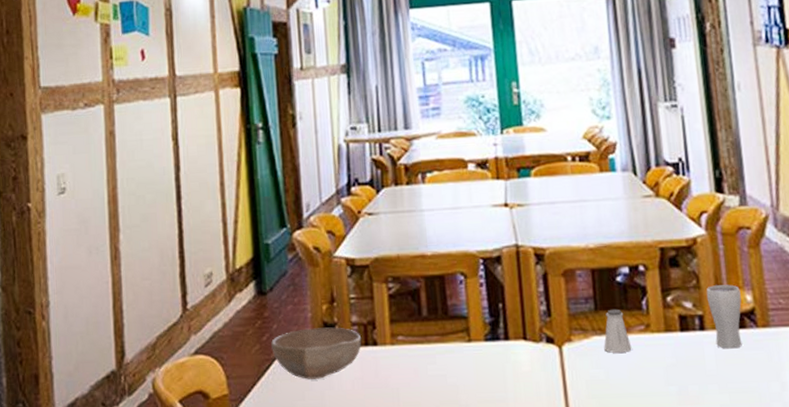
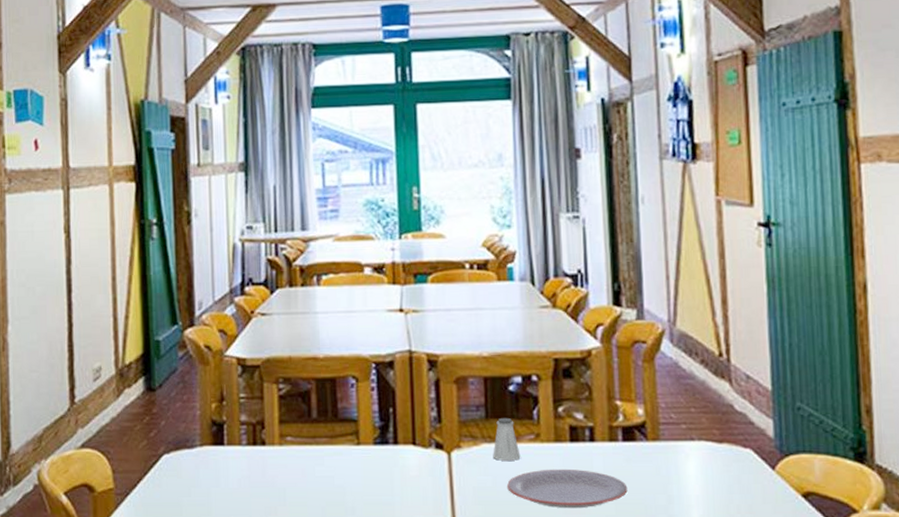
bowl: present [271,327,362,379] -> none [159,426,250,476]
plate: none [620,359,741,400] -> present [507,469,628,509]
drinking glass: present [706,284,742,349] -> none [598,397,633,461]

